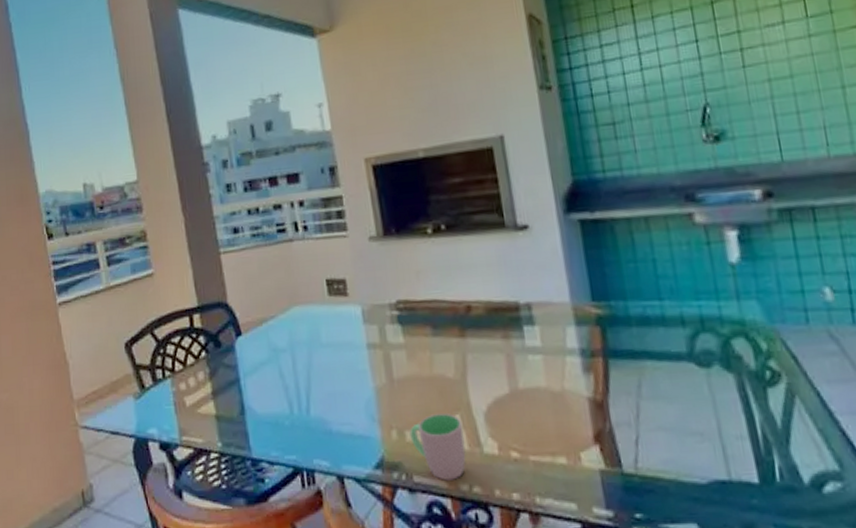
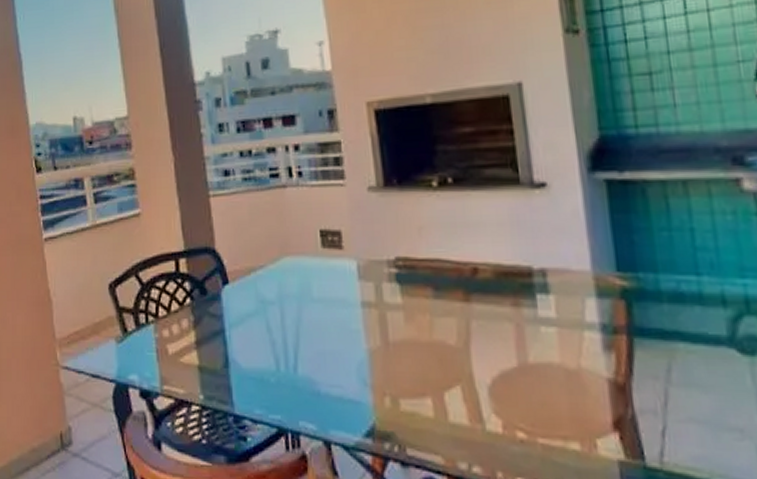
cup: present [409,413,466,481] -> none [404,384,466,457]

